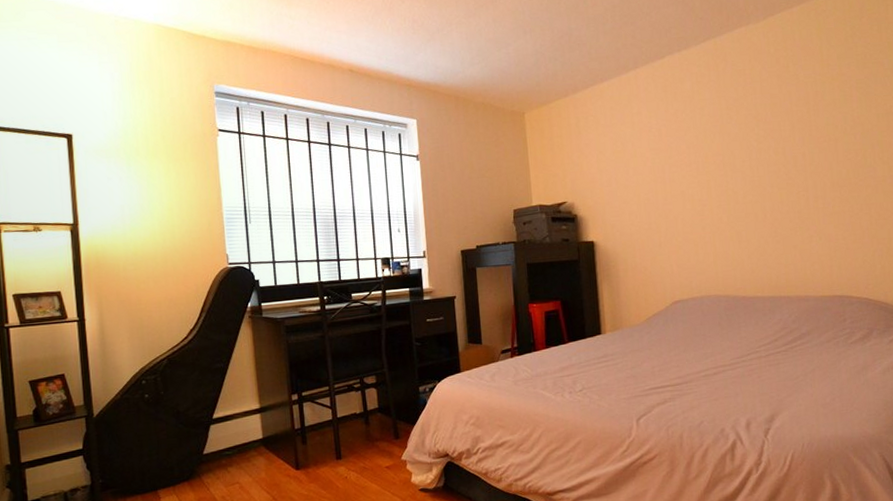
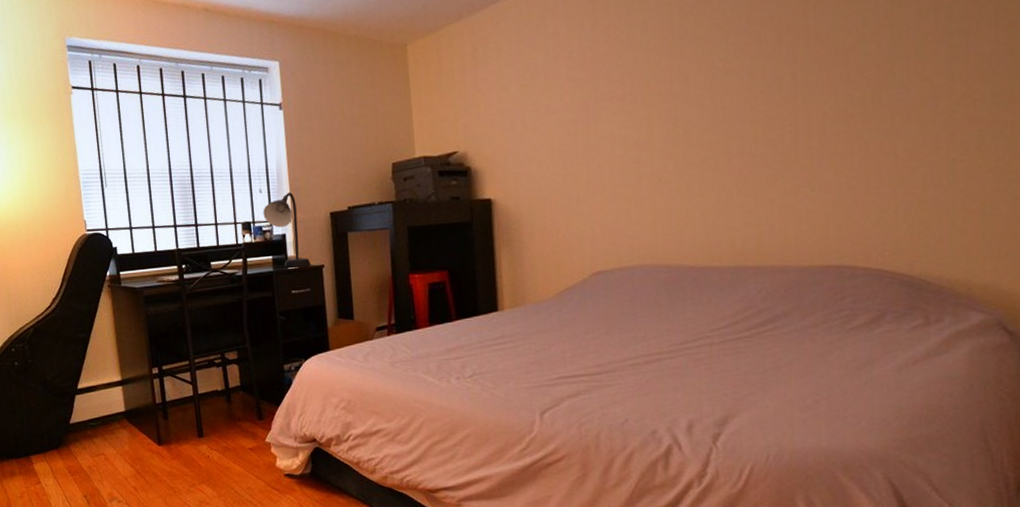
desk lamp: none [401,232,445,299] -> present [263,192,312,268]

